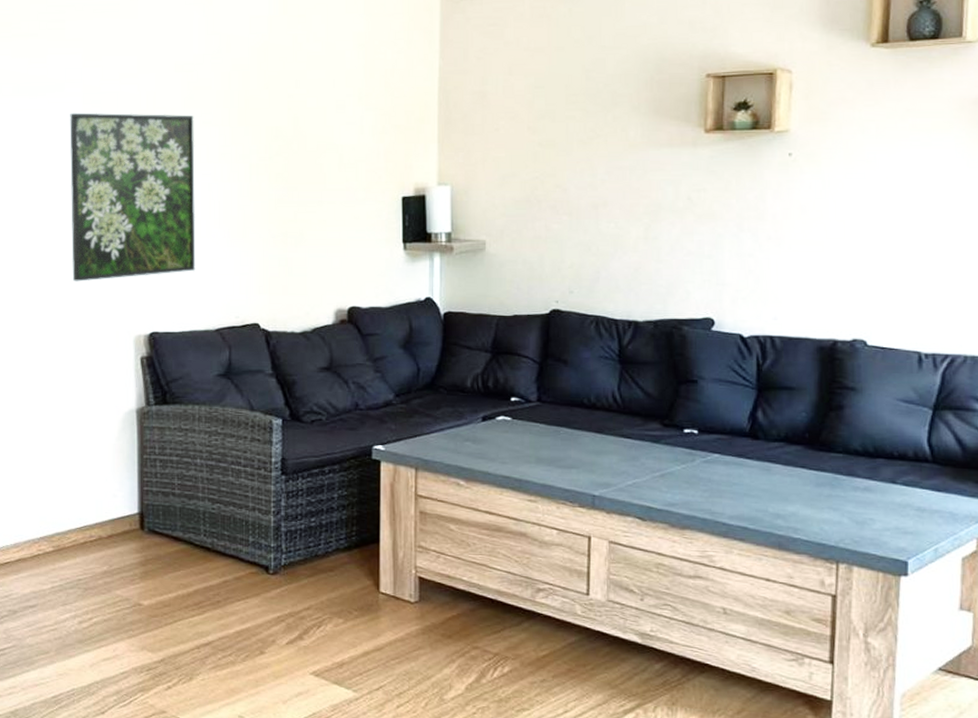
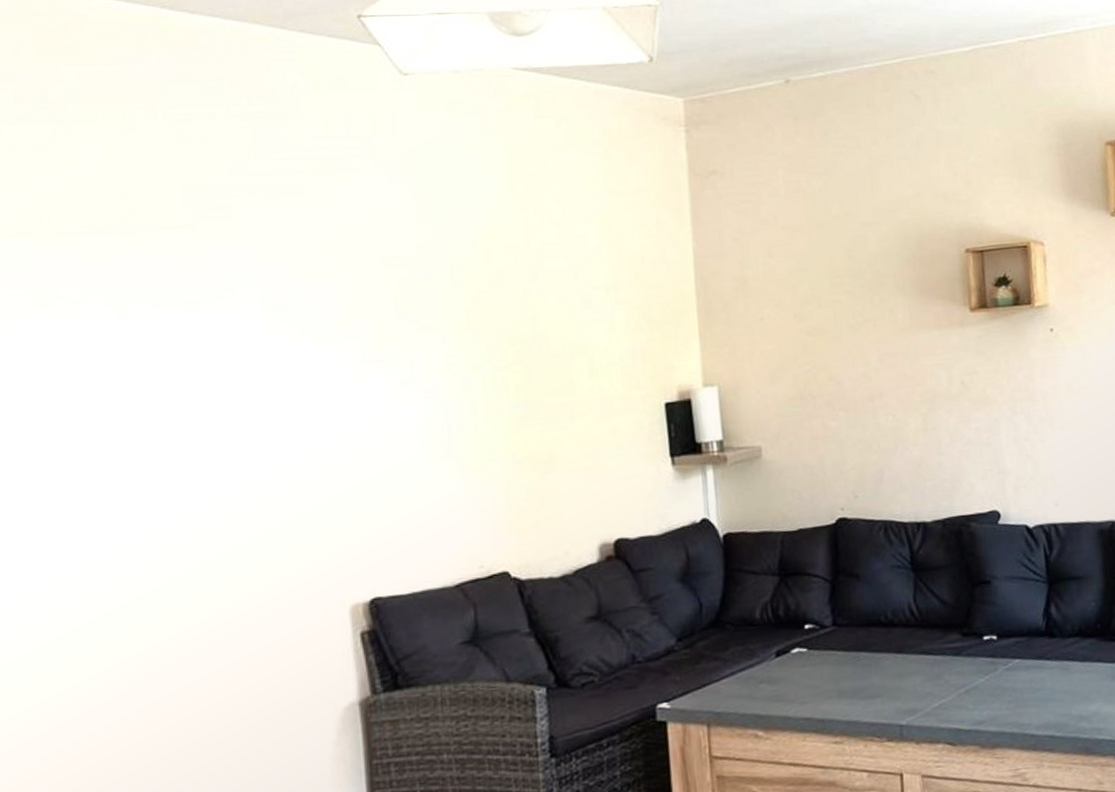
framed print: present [70,112,196,282] -> none [245,320,424,544]

